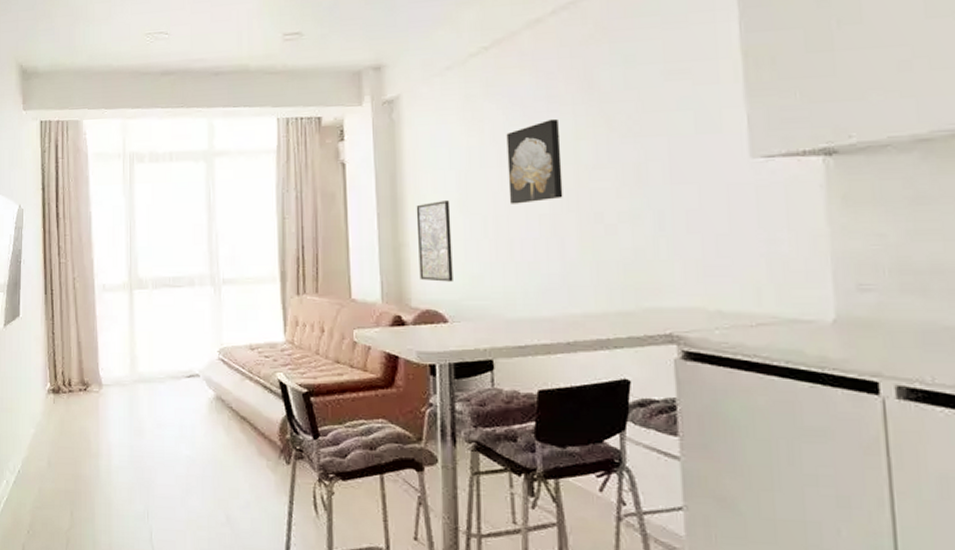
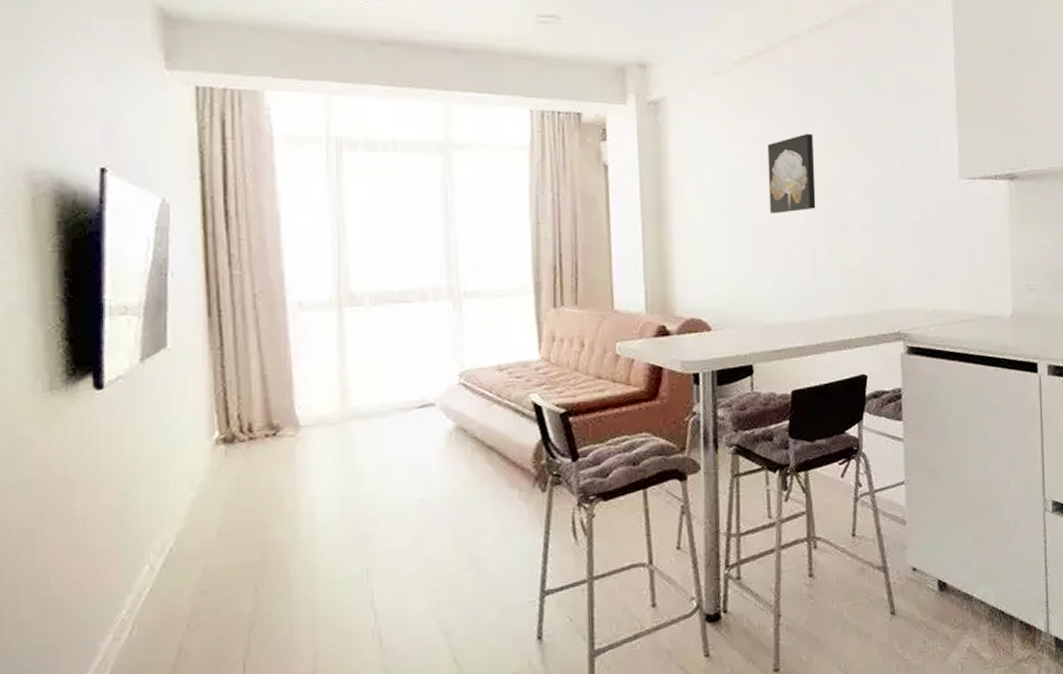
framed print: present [416,200,453,282] -> none [681,208,717,290]

